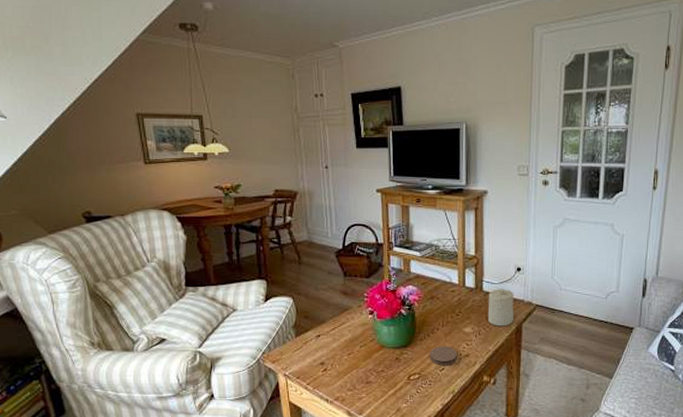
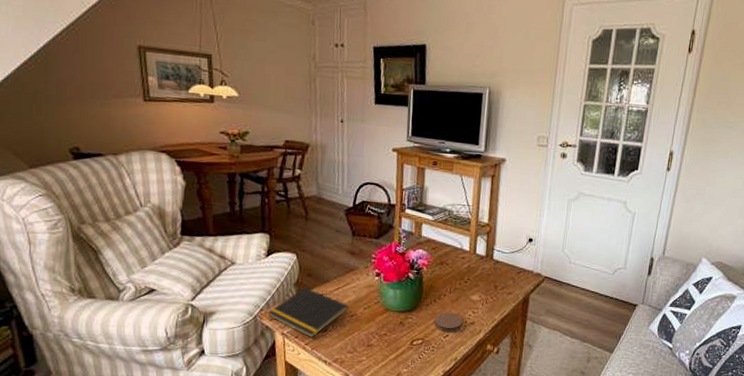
notepad: none [270,329,345,378] -> present [268,287,348,339]
candle: present [487,288,514,326] -> none [495,257,524,296]

